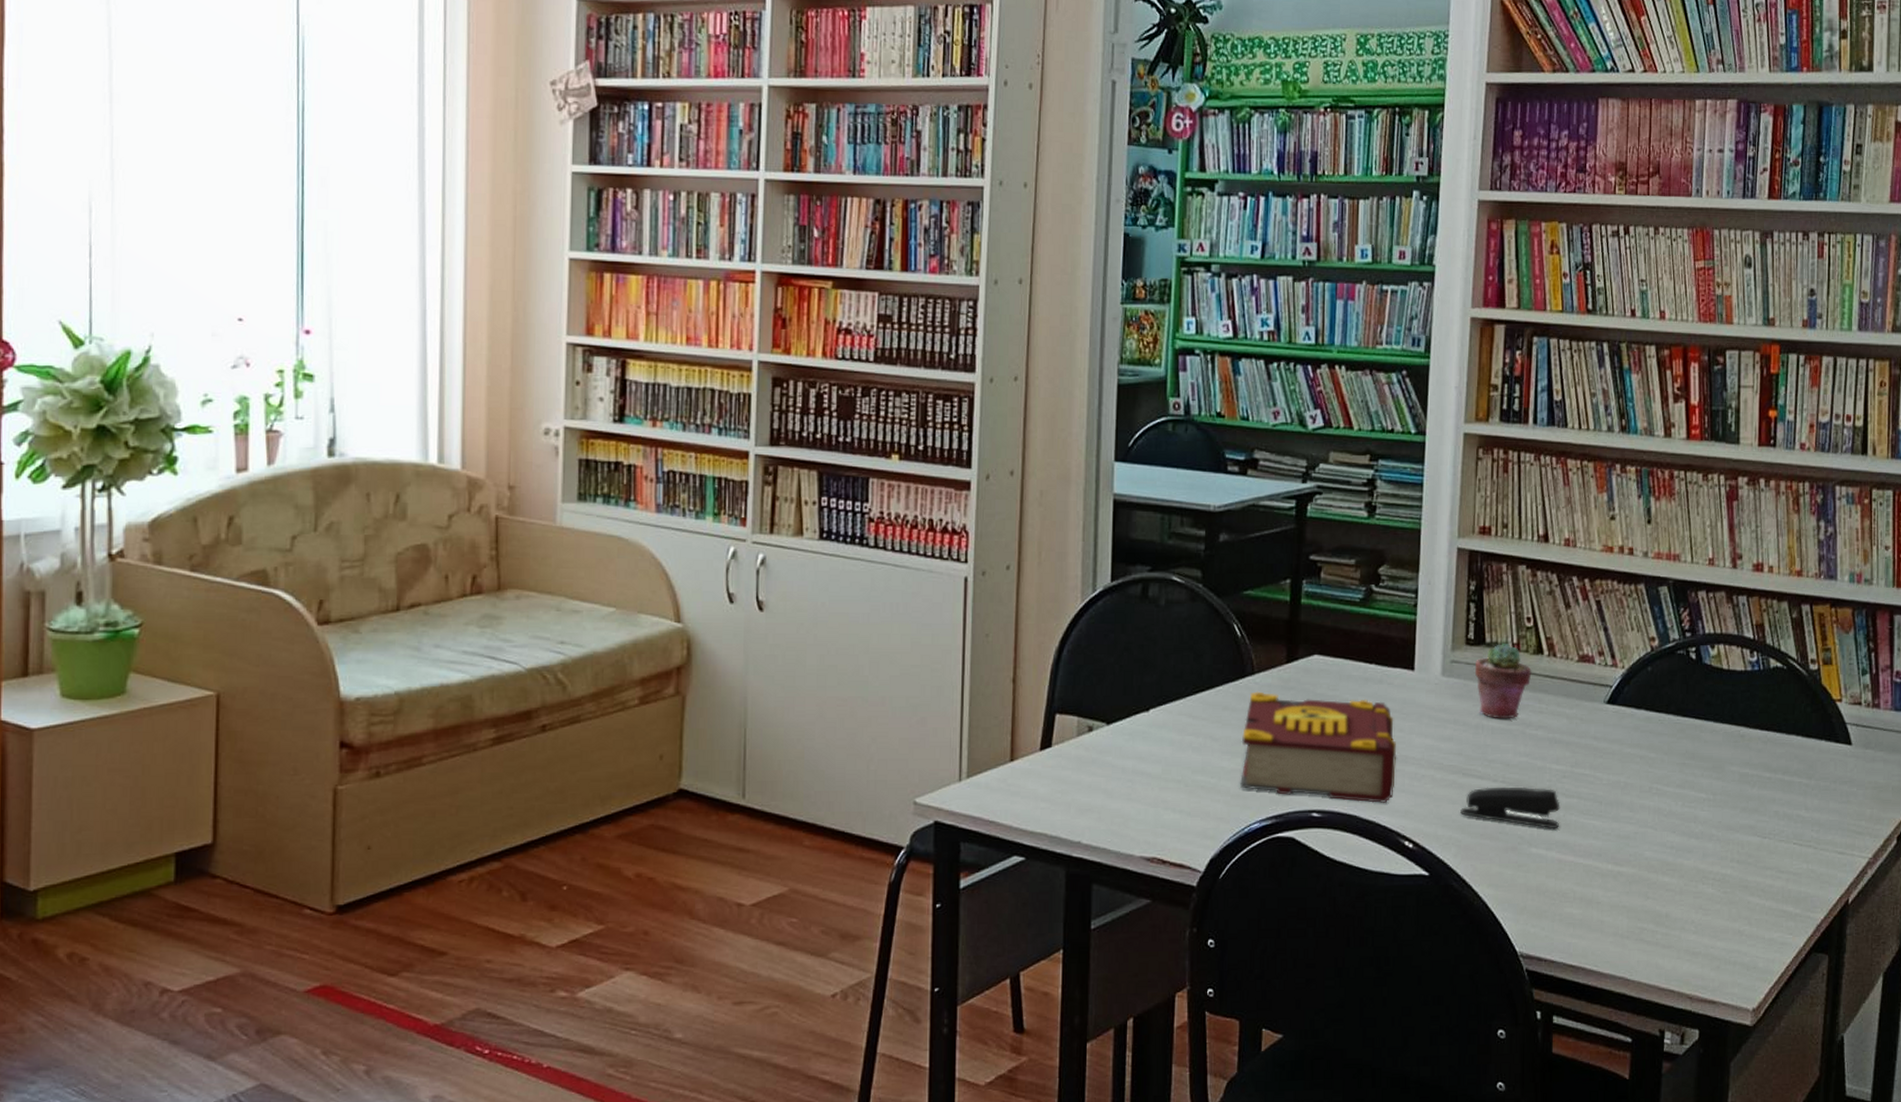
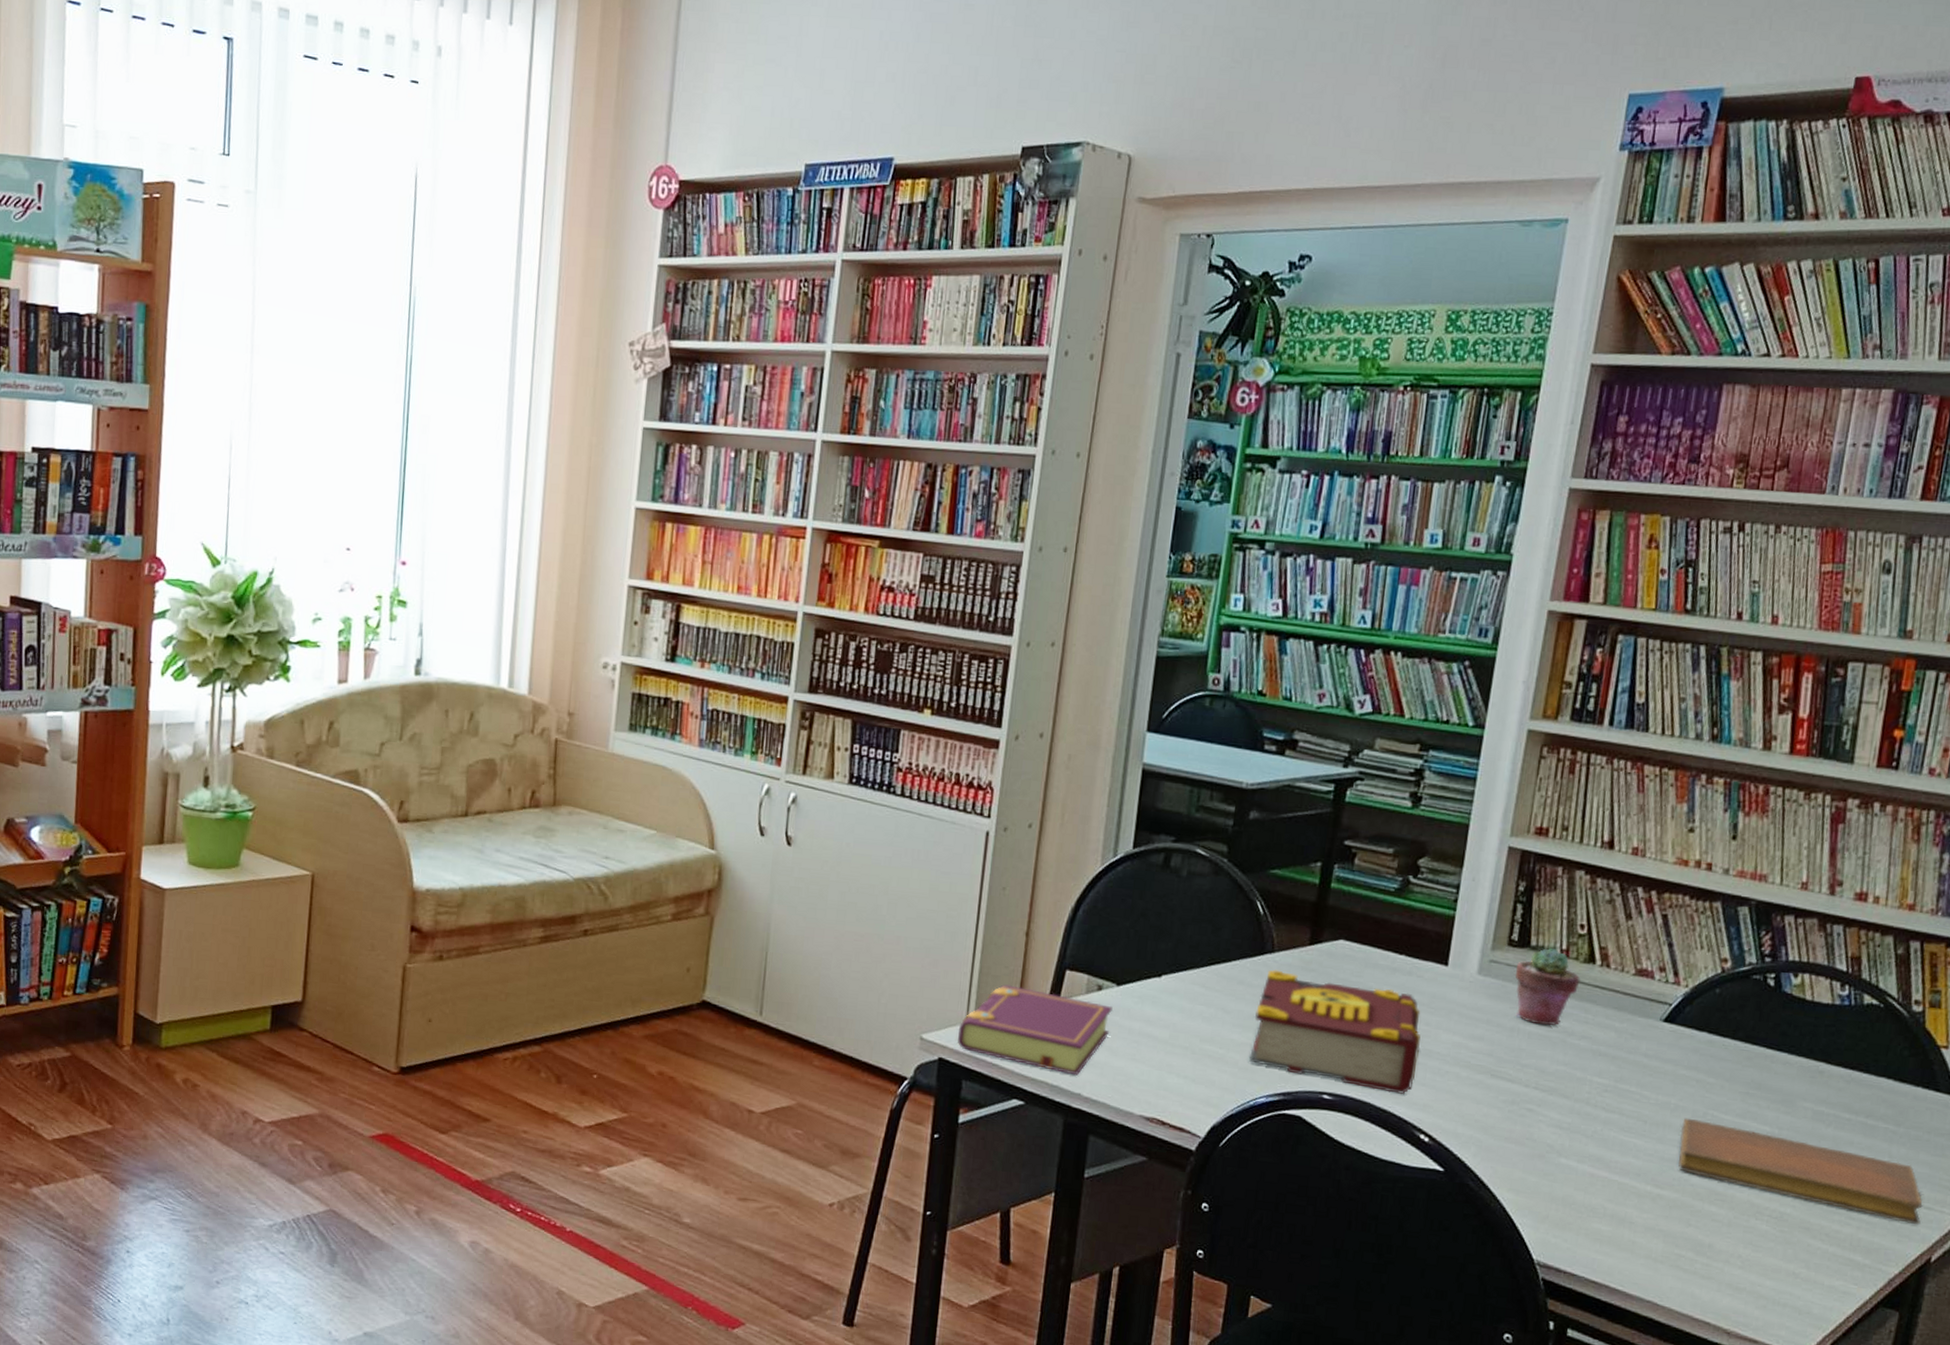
book: none [951,736,1105,823] -> present [956,984,1113,1076]
stapler: present [1460,787,1560,830] -> none [1485,1091,1598,1143]
notebook: none [1631,794,1837,870] -> present [1678,1117,1923,1224]

